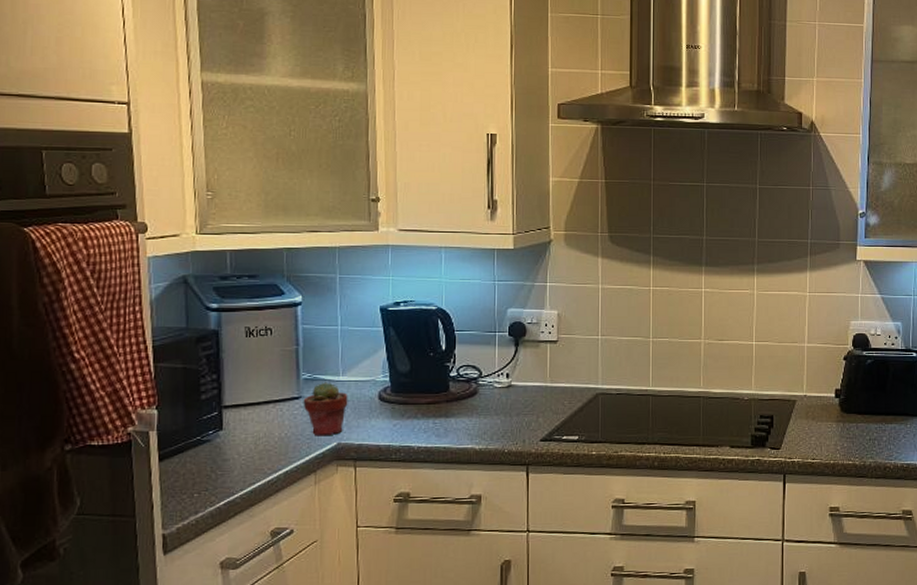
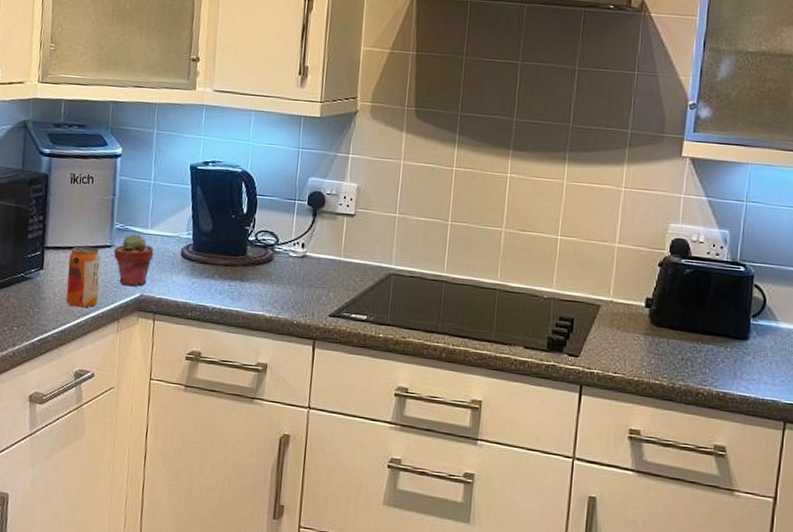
beverage can: none [252,401,290,464] -> present [66,246,101,308]

